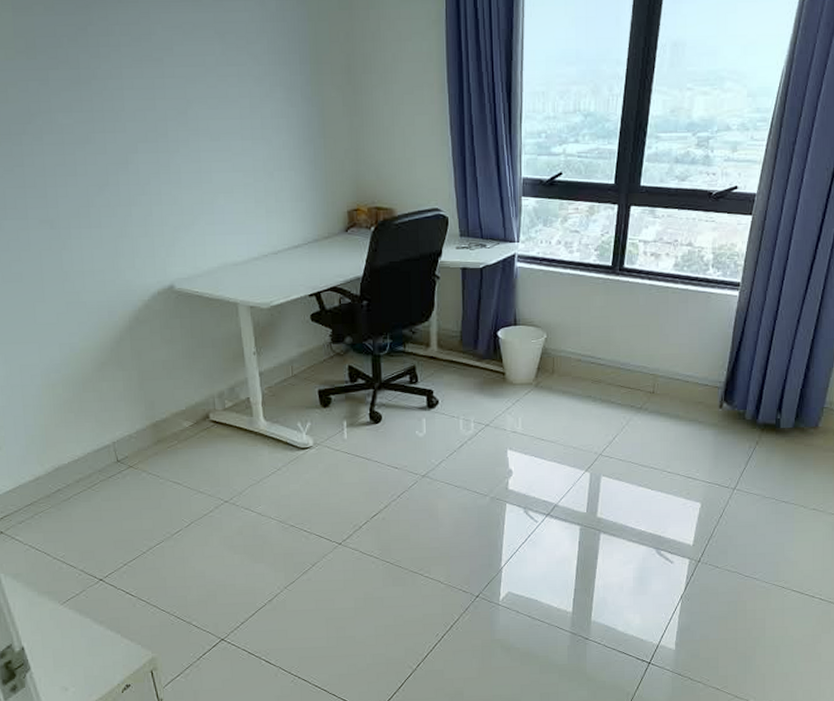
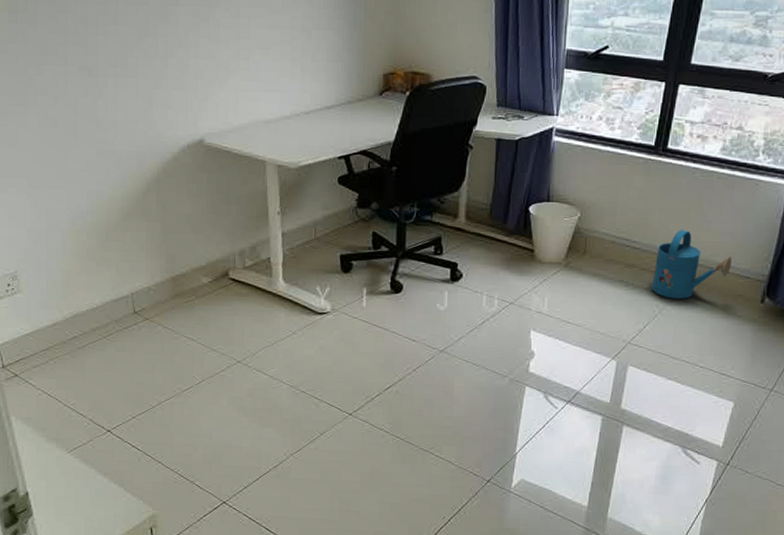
watering can: none [617,343,690,410] -> present [651,229,732,299]

